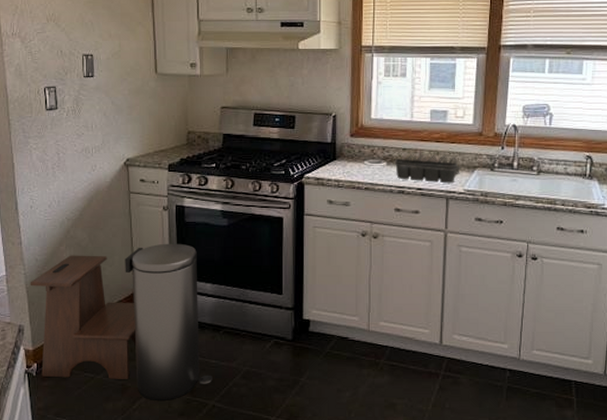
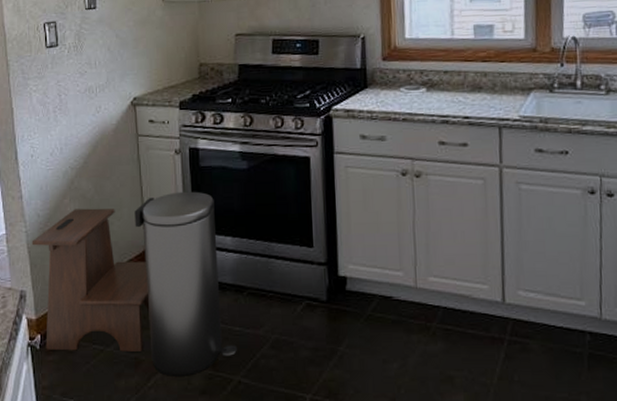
dish rack: present [394,153,461,184] -> none [434,76,514,110]

